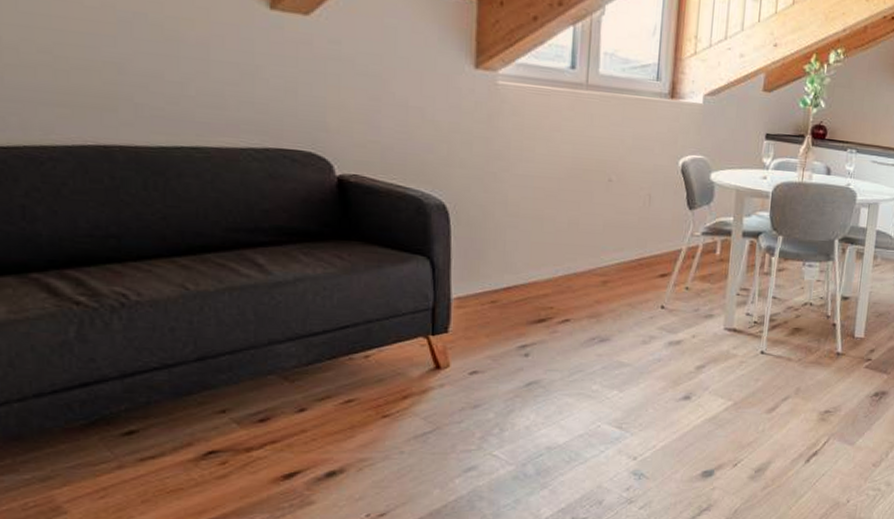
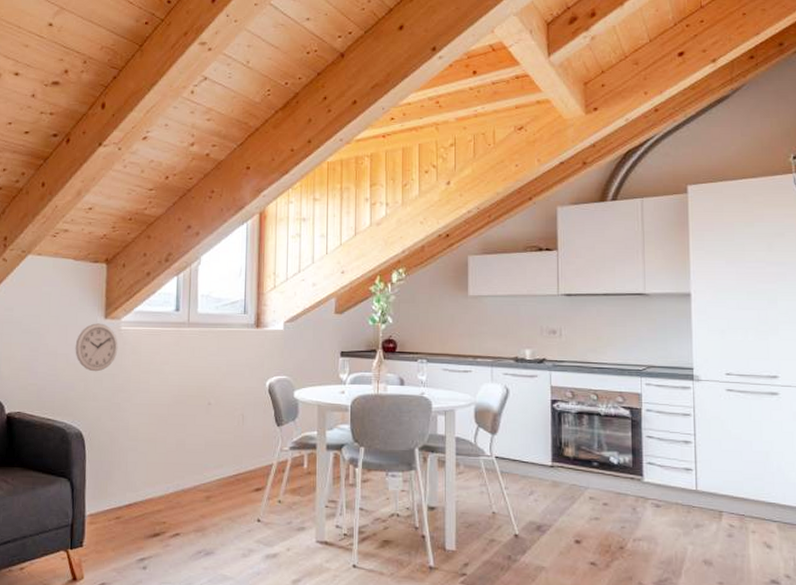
wall clock: none [434,72,494,133] -> present [75,323,118,372]

